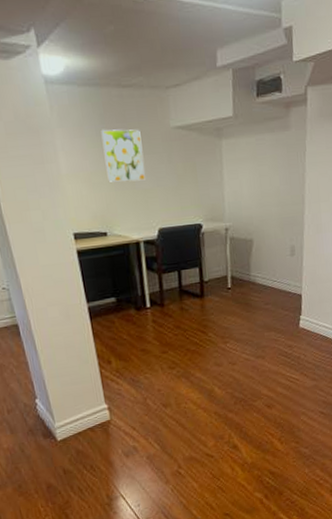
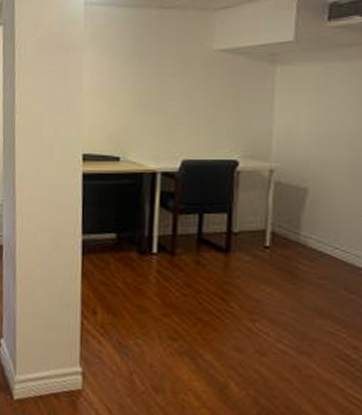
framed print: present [101,129,145,182] -> none [131,49,177,105]

